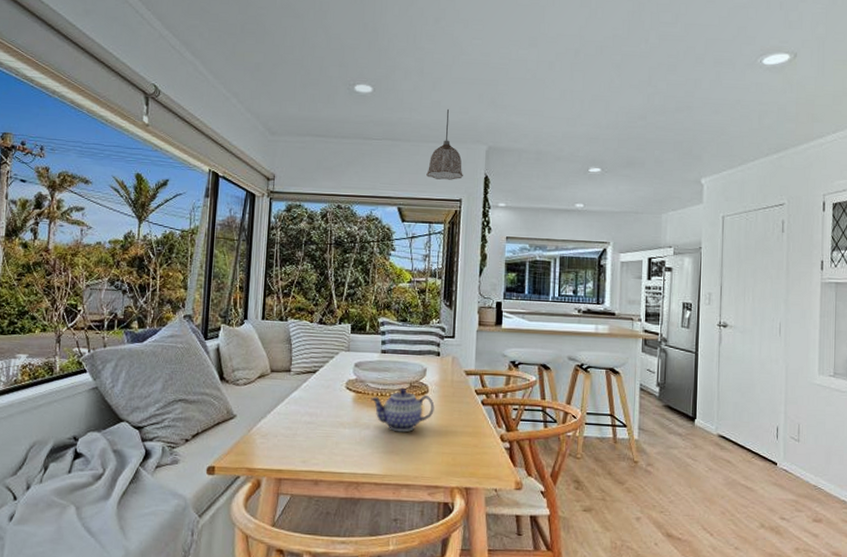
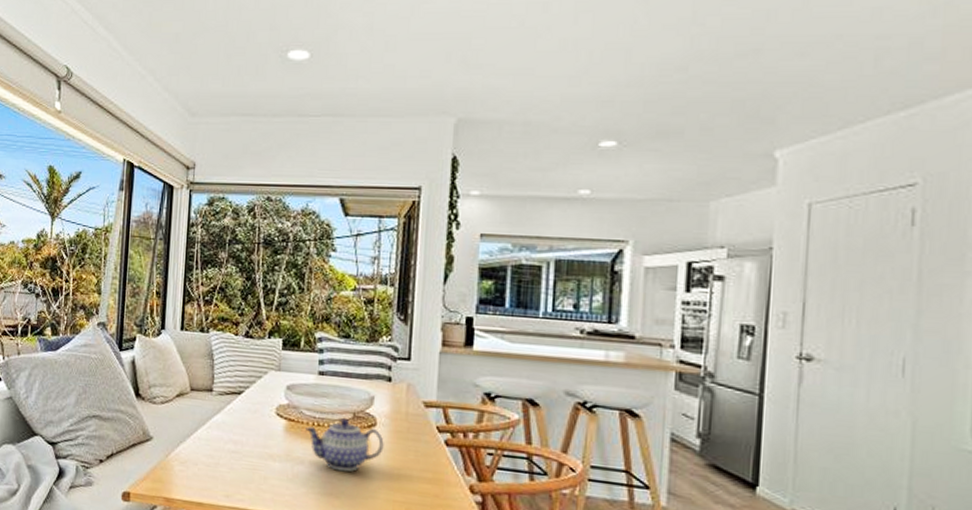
pendant lamp: present [426,108,463,180] -> none [376,73,424,163]

